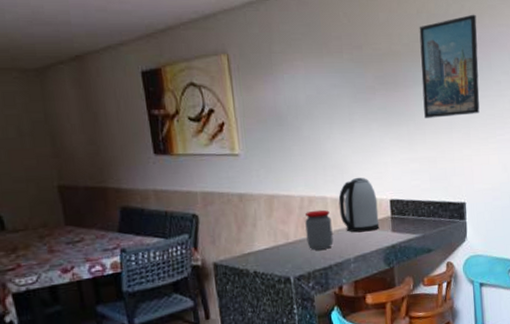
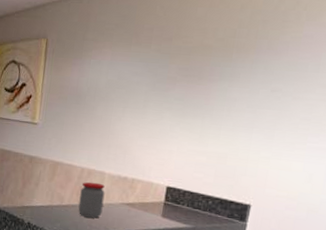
kettle: present [338,177,380,233] -> none [113,159,154,212]
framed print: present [419,14,480,118] -> none [224,11,313,117]

